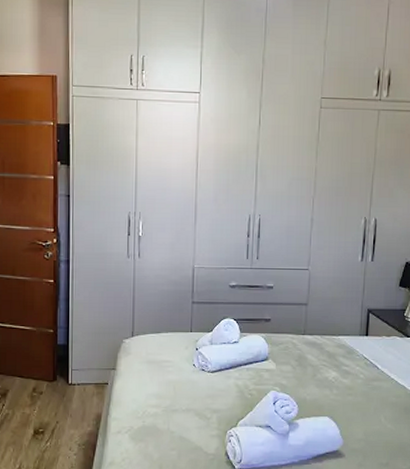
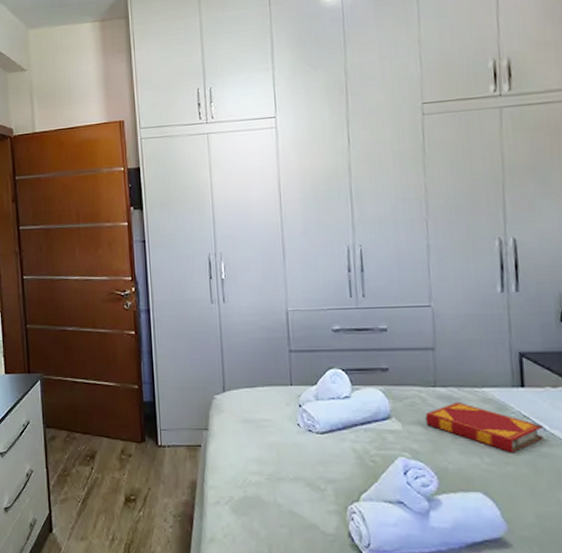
hardback book: none [294,347,377,387] -> present [425,403,544,454]

